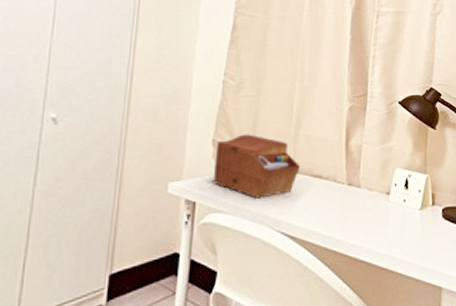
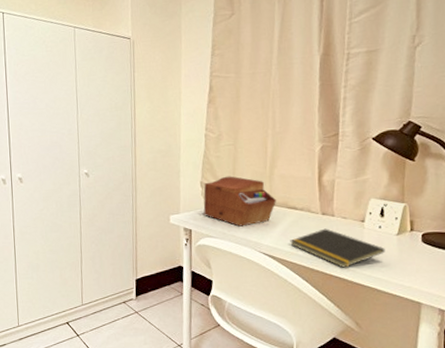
notepad: none [313,201,409,249] -> present [290,228,386,268]

